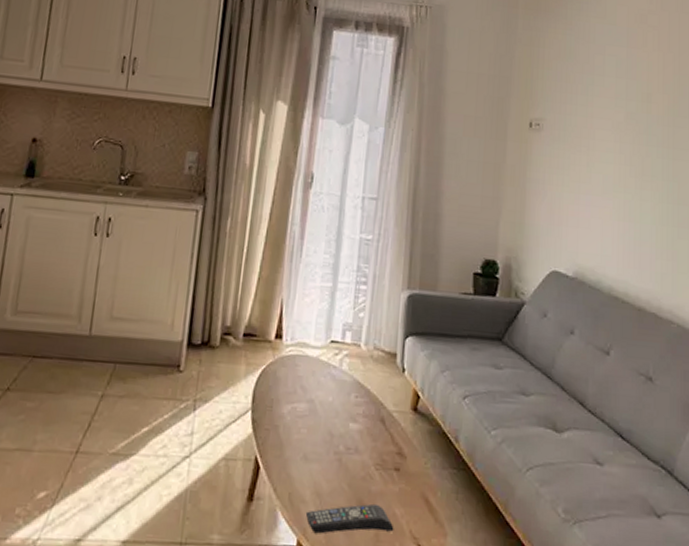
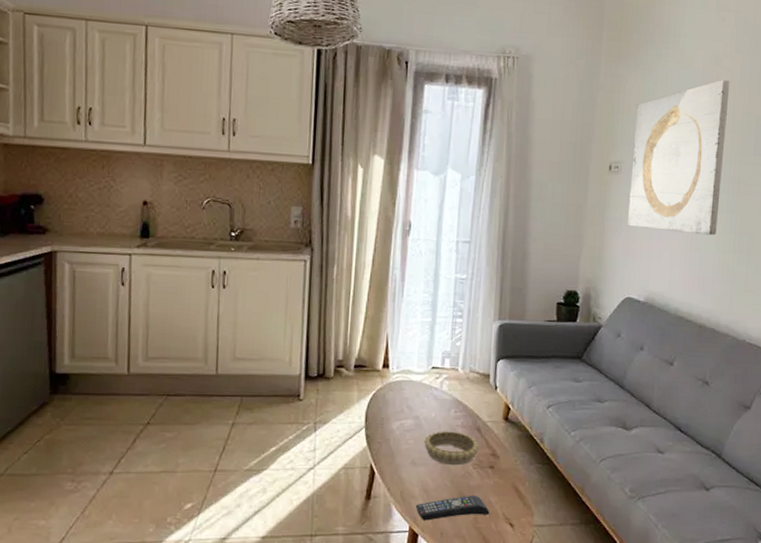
decorative bowl: none [318,419,384,465] -> present [424,431,480,466]
wall art: none [552,37,658,205] -> present [628,80,730,236]

